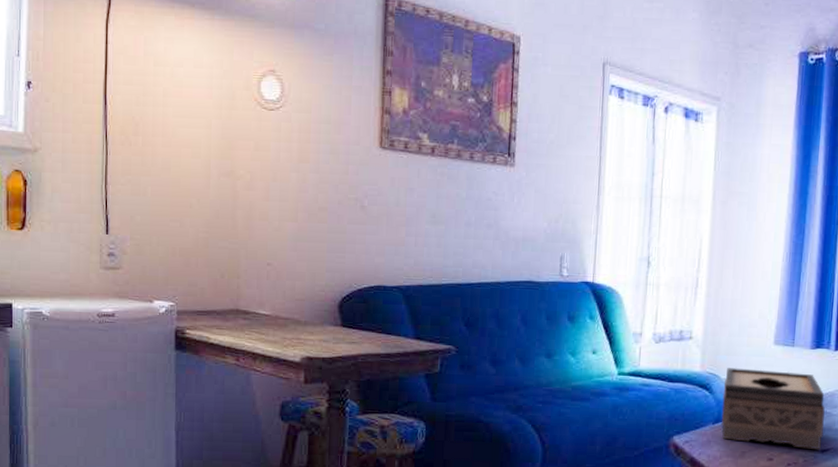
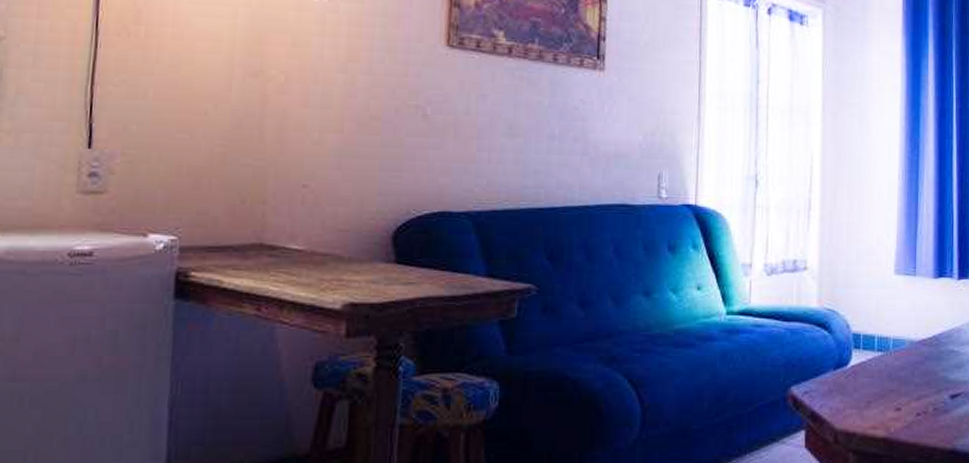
tissue box: present [721,368,825,450] -> none [842,302,953,396]

